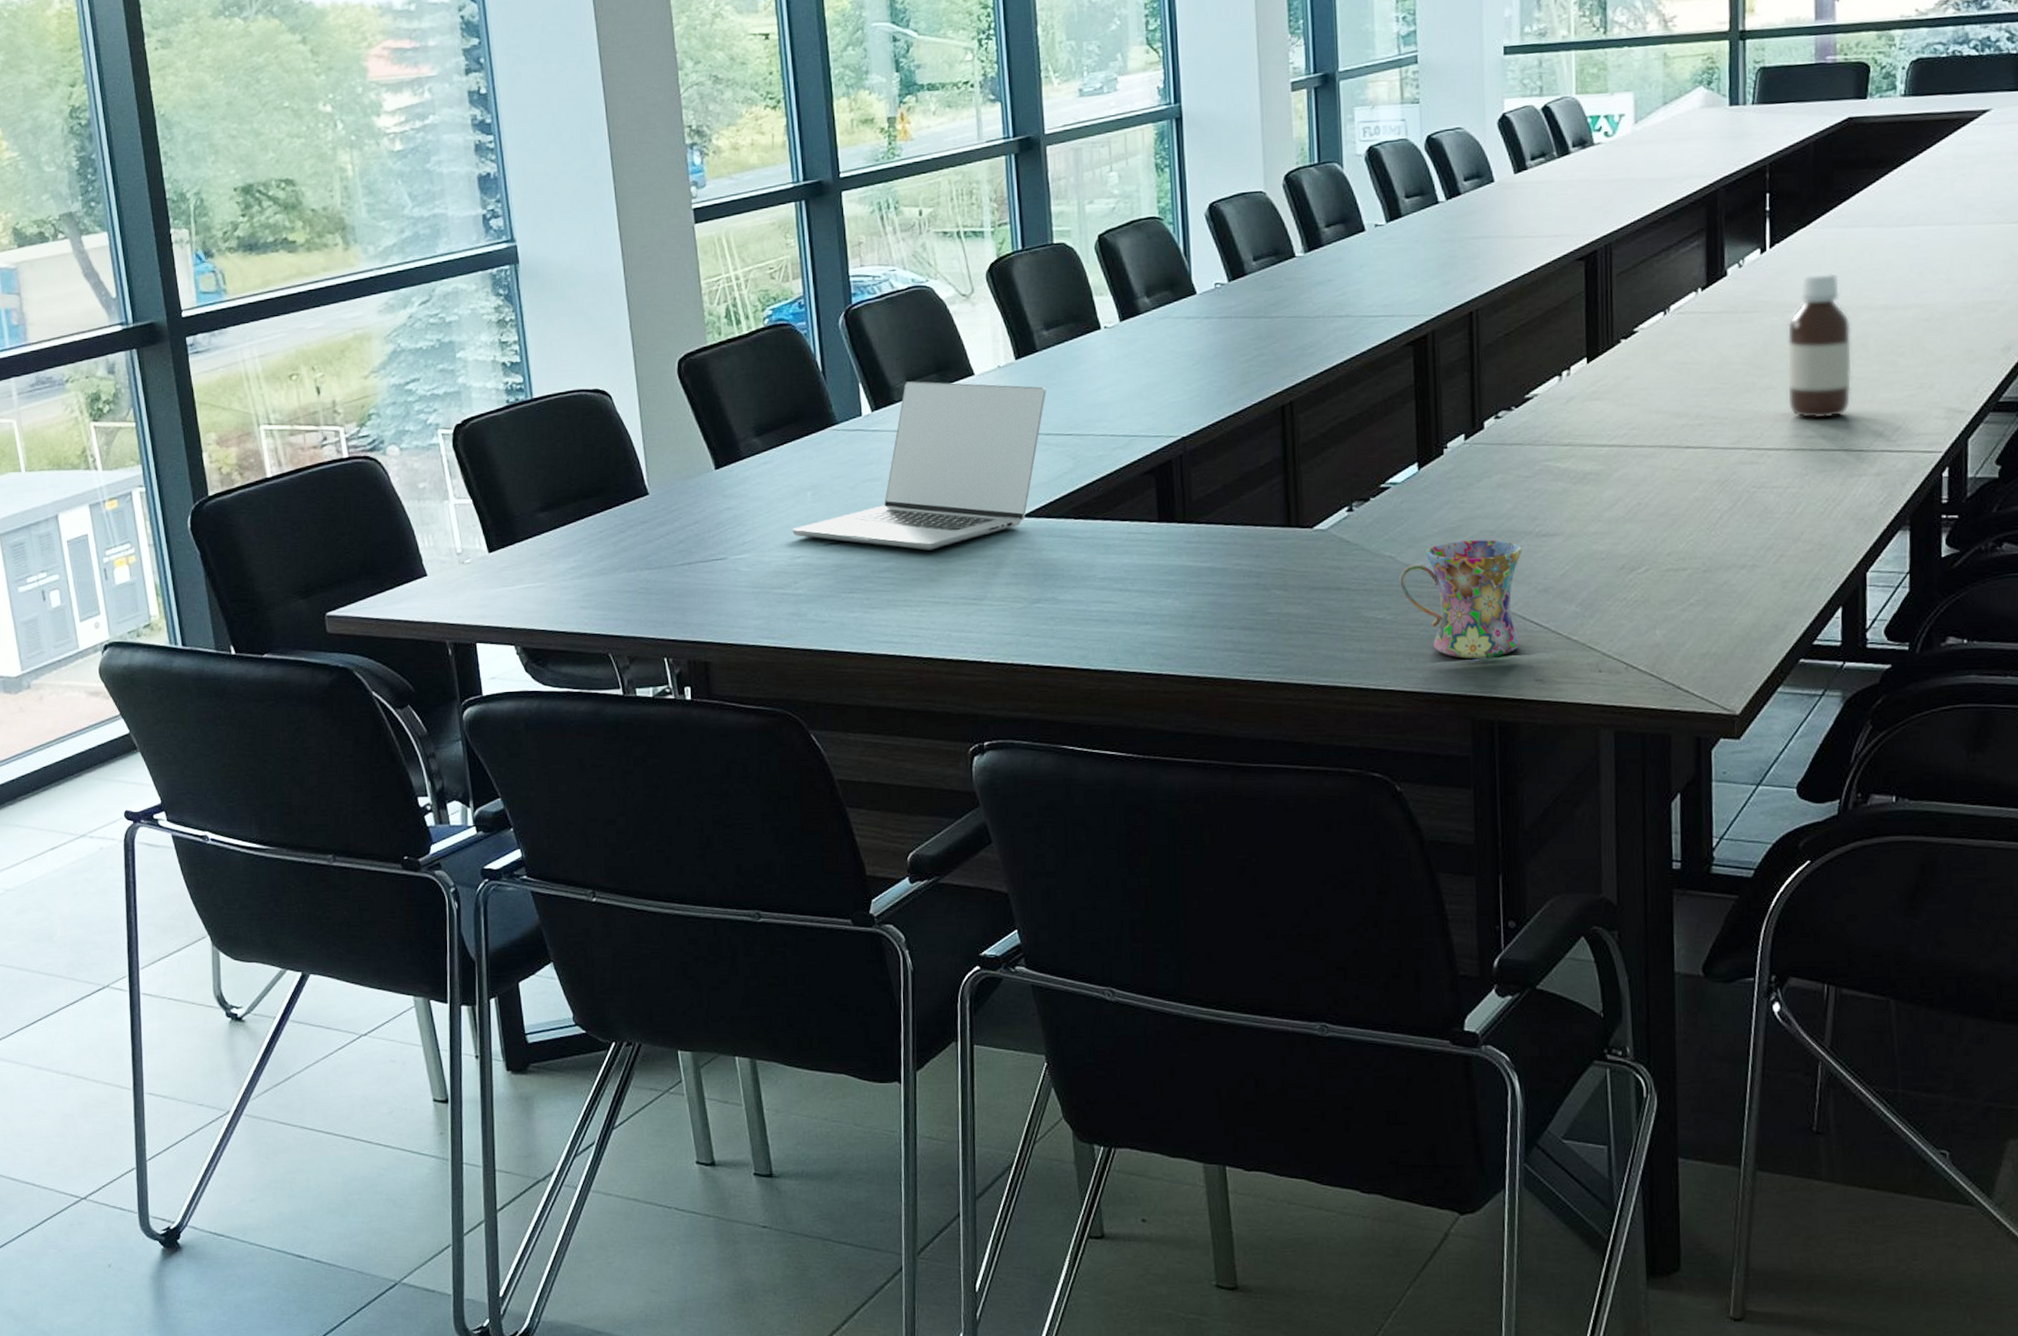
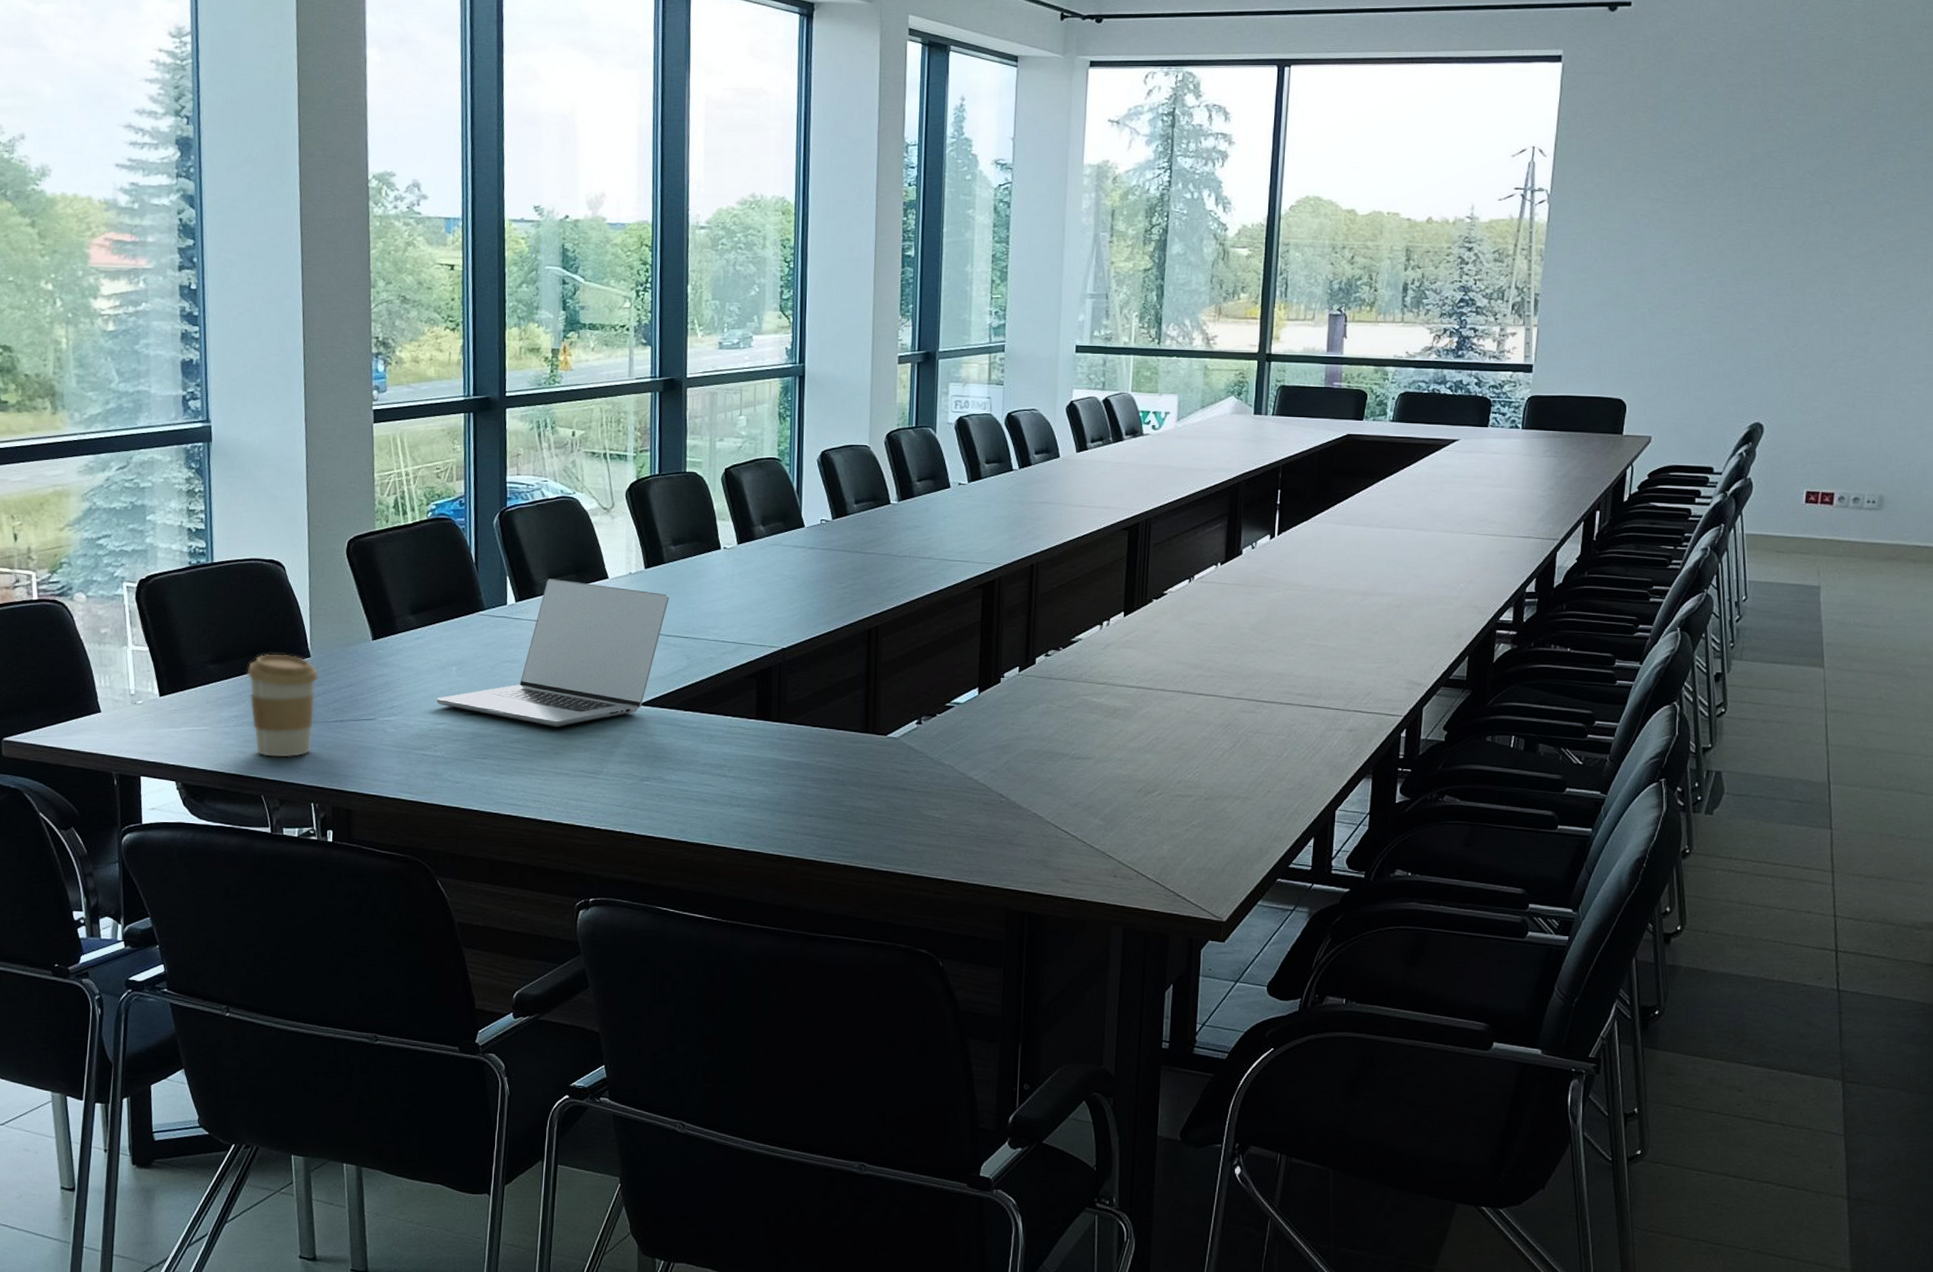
coffee cup: none [581,494,660,611] -> present [247,653,319,758]
mug: present [1399,539,1522,659] -> none [956,757,1059,859]
bottle: present [1787,272,1852,419] -> none [1283,559,1338,680]

